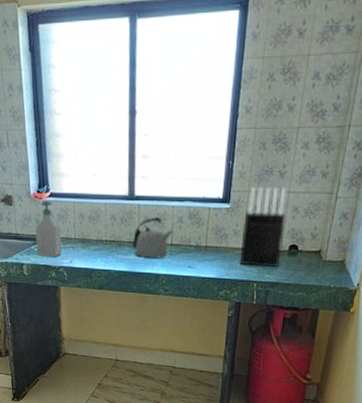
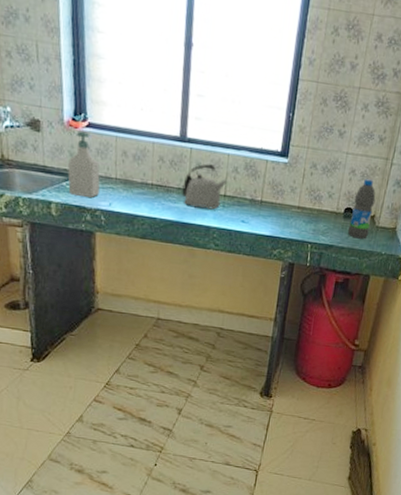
knife block: present [239,186,286,268] -> none [295,144,344,229]
water bottle: none [293,215,321,274] -> present [347,179,376,239]

